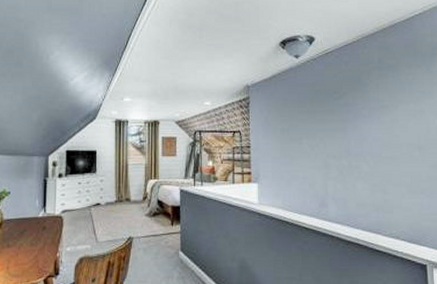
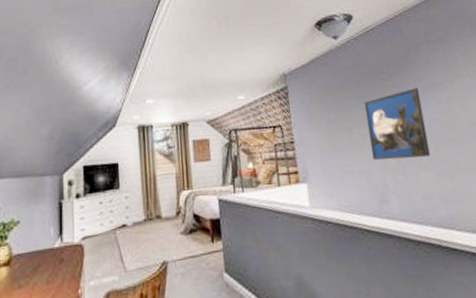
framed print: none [316,108,369,171] -> present [364,88,430,160]

